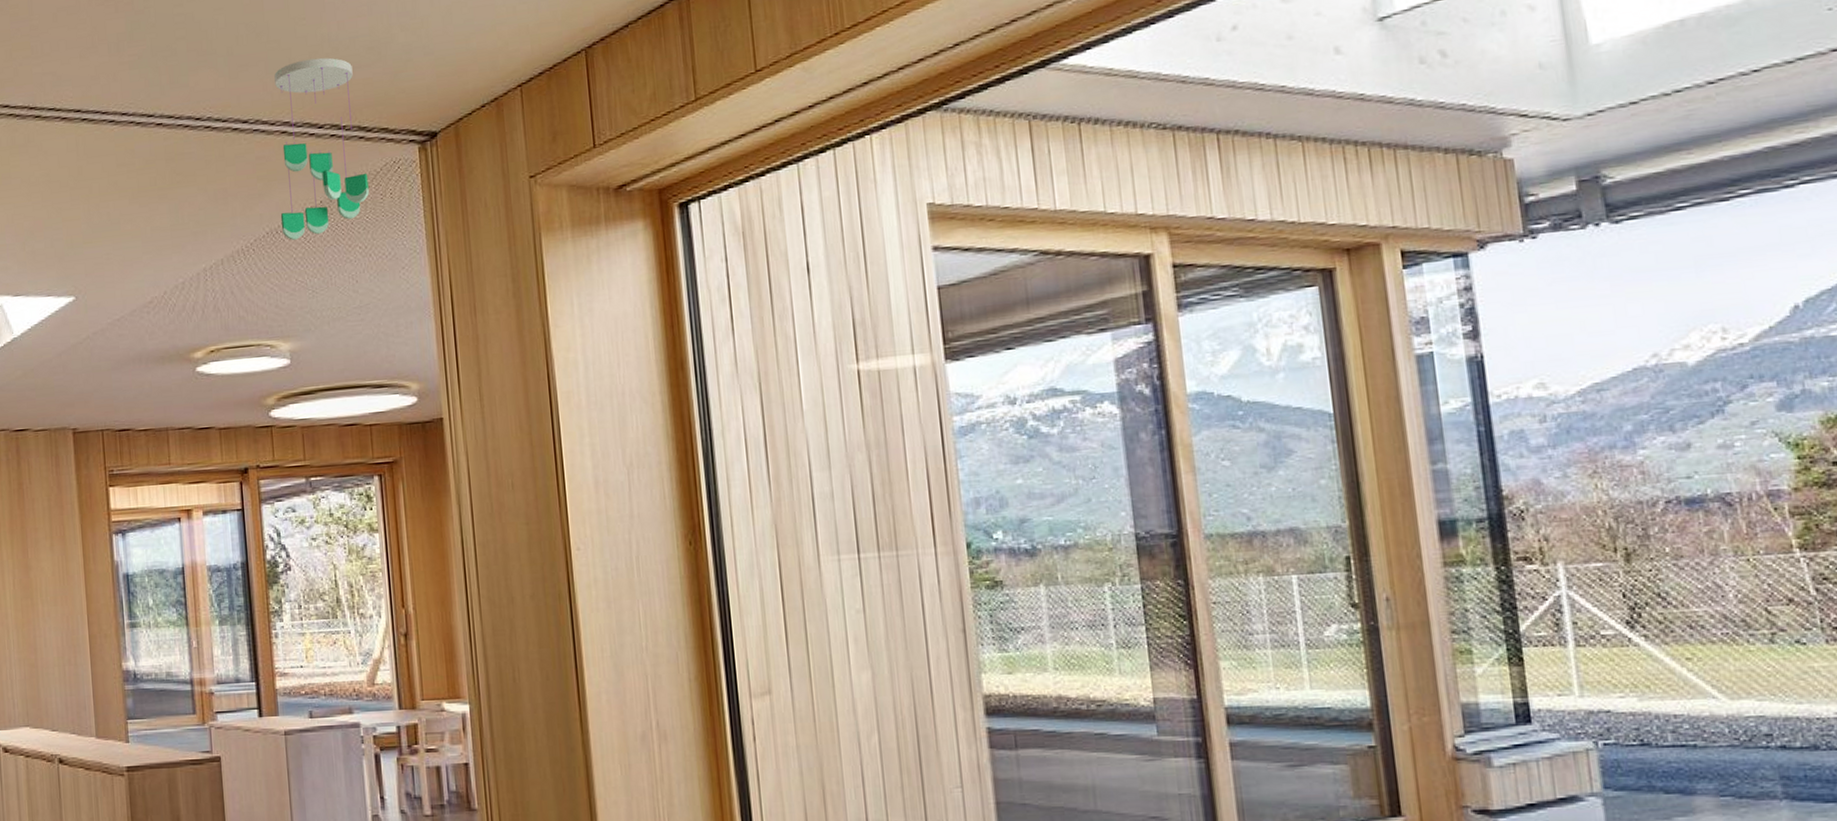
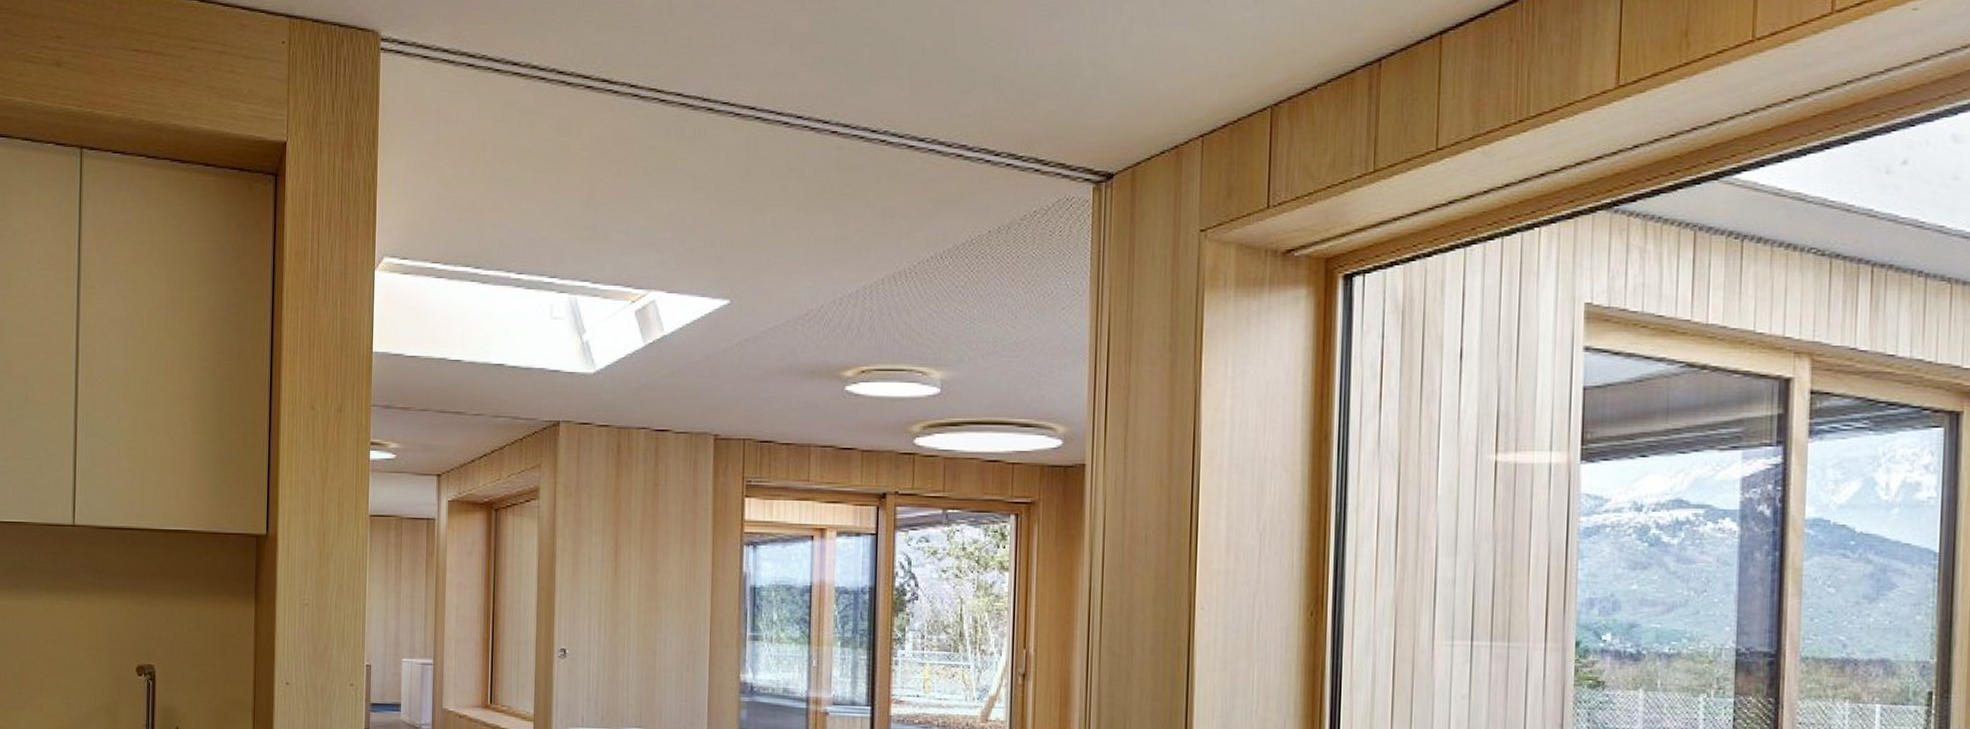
ceiling mobile: present [274,57,369,240] -> none [946,82,1039,267]

